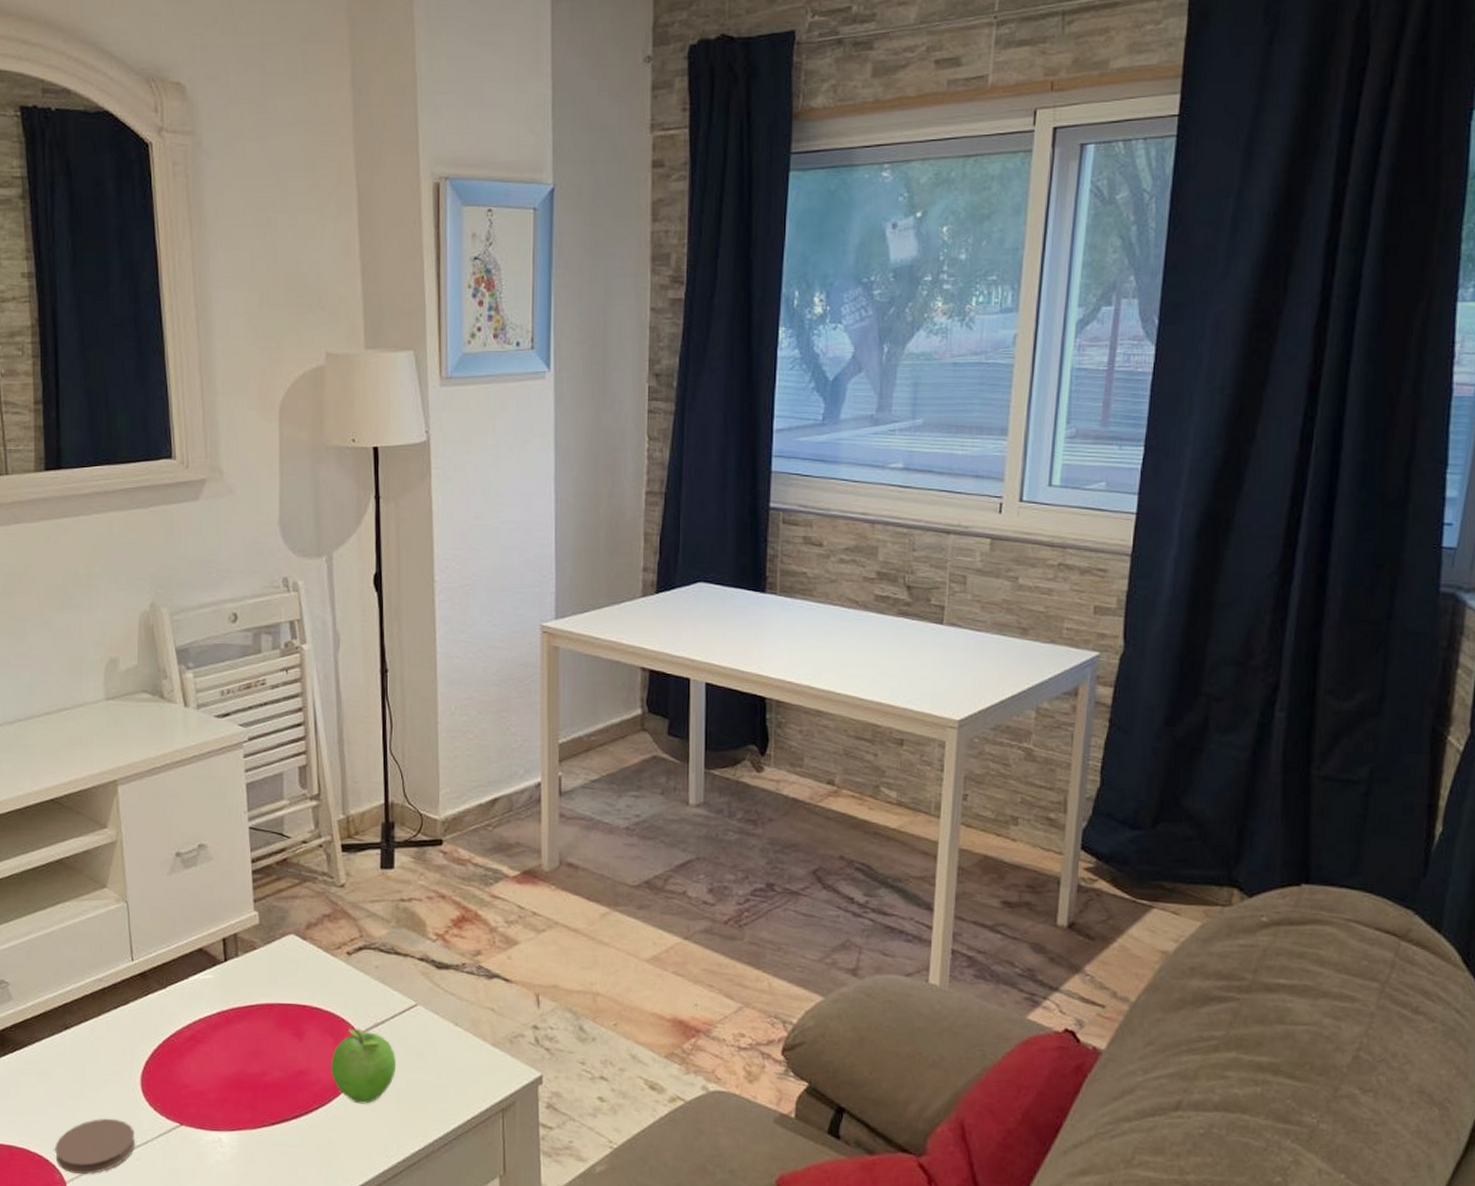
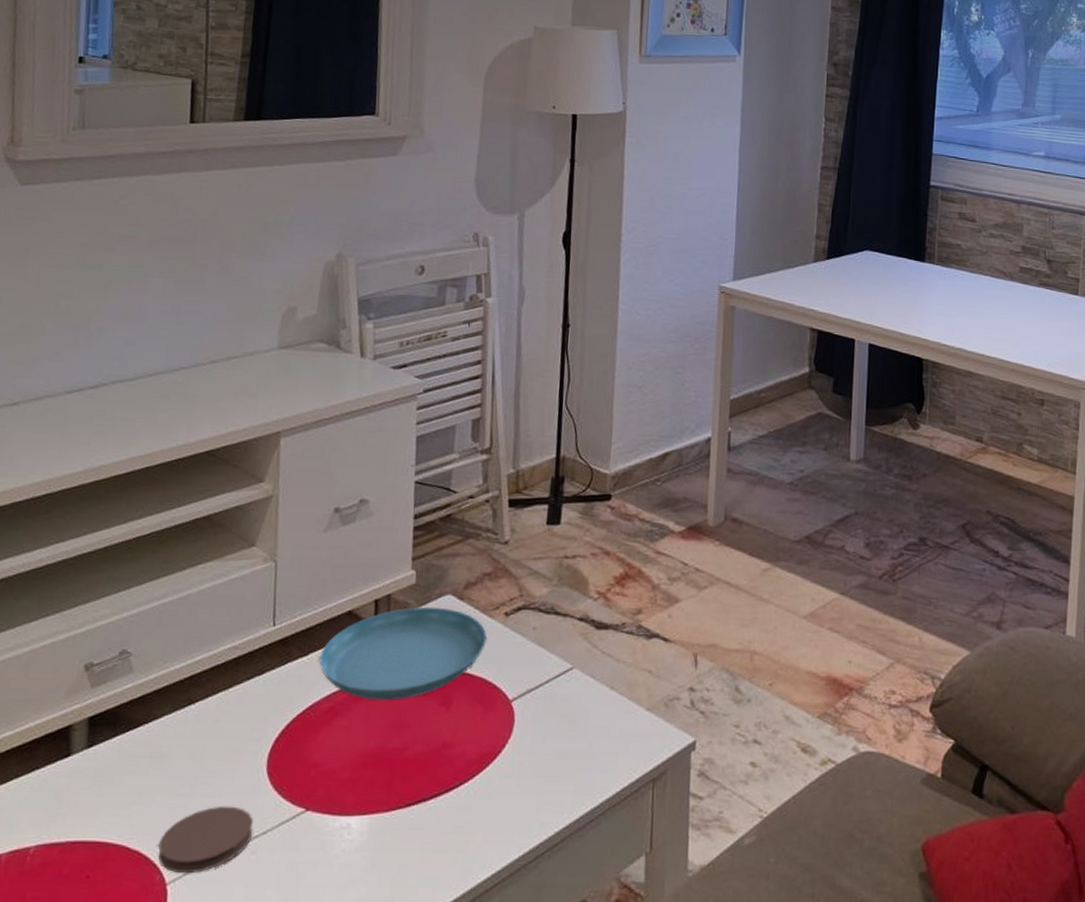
saucer: none [178,945,331,1031] -> present [319,606,487,701]
fruit: present [330,1028,397,1104] -> none [476,695,547,779]

